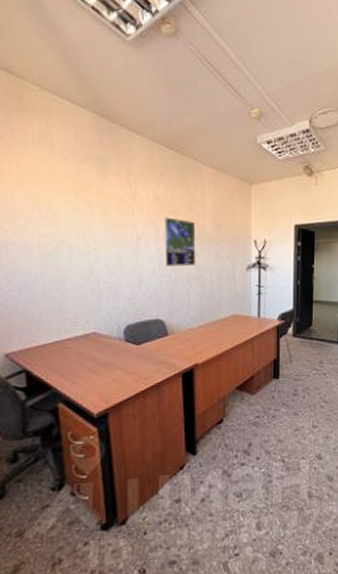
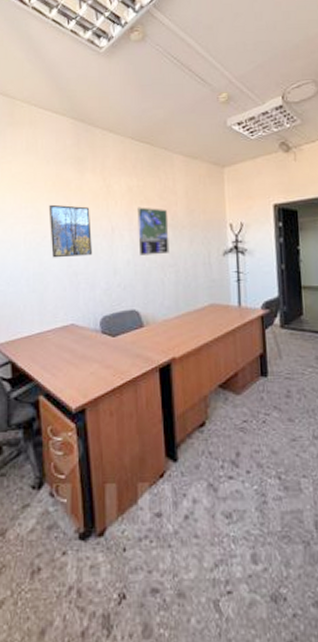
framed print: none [66,206,116,265] -> present [48,204,92,258]

